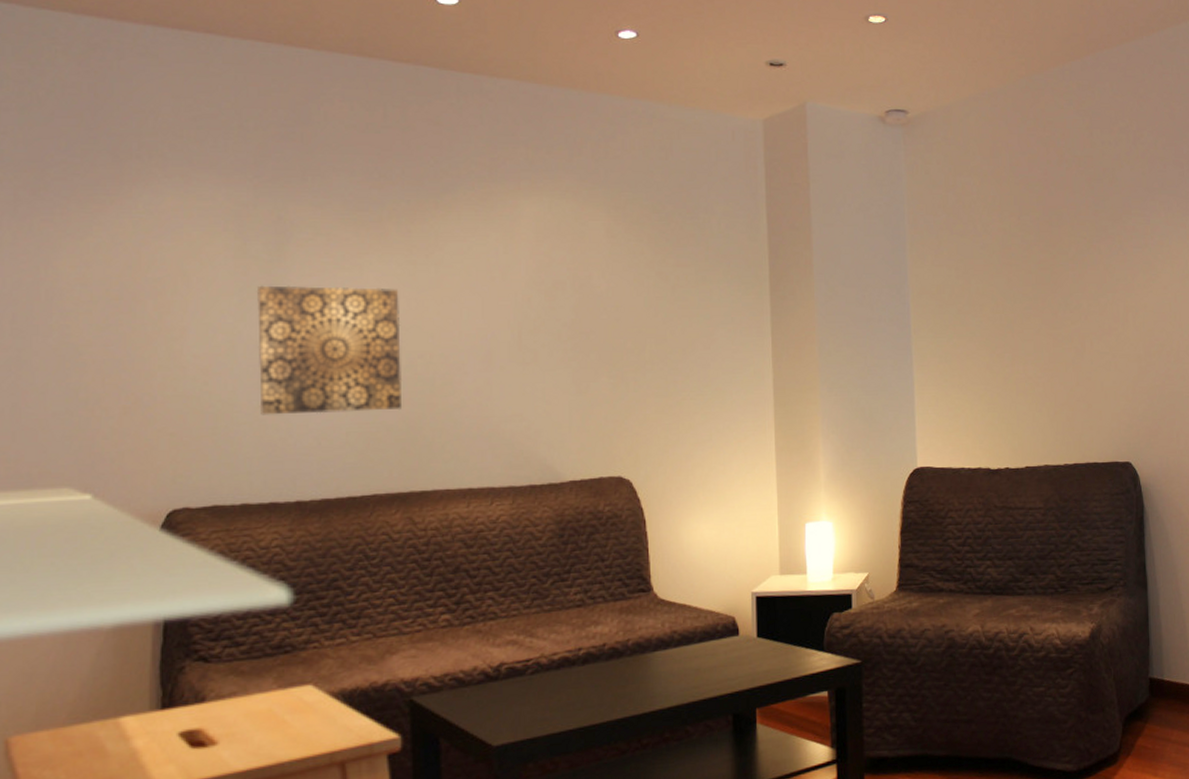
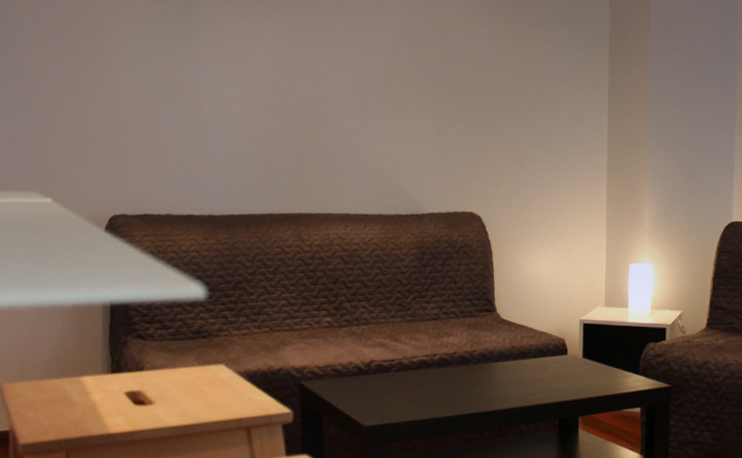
wall art: present [256,285,403,415] -> none [172,28,292,143]

